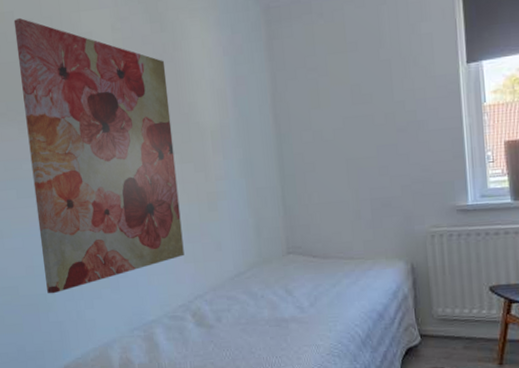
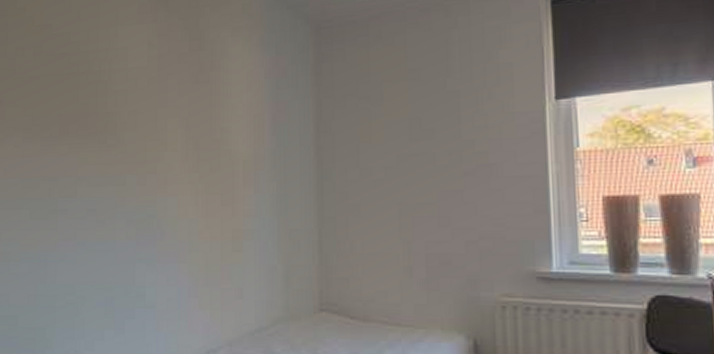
wall art: present [13,17,184,294] -> none [46,30,200,329]

